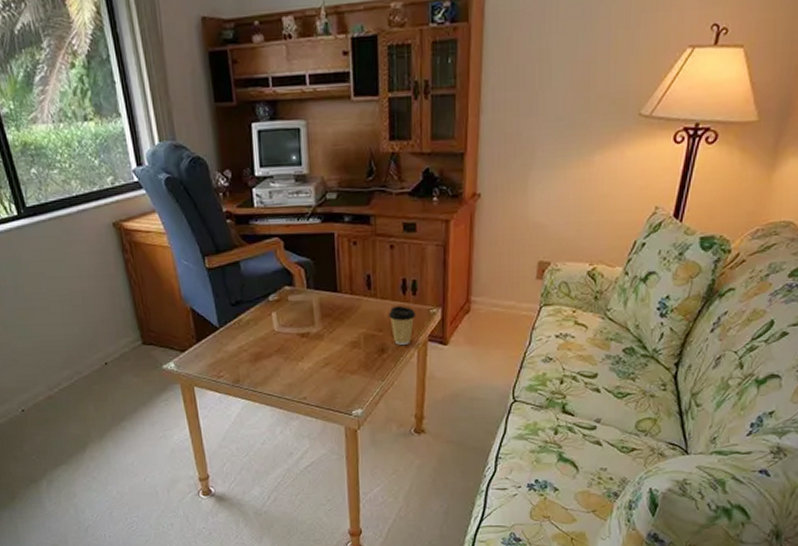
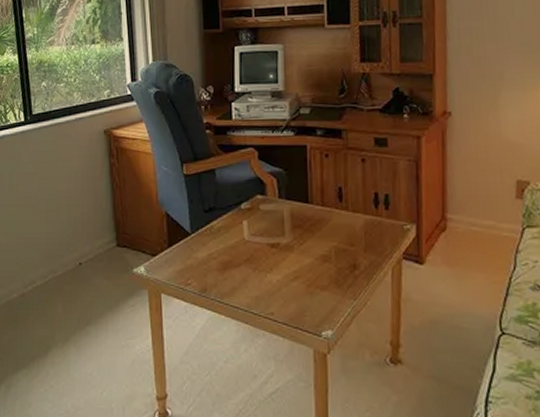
coffee cup: present [389,305,415,345] -> none [361,220,389,261]

